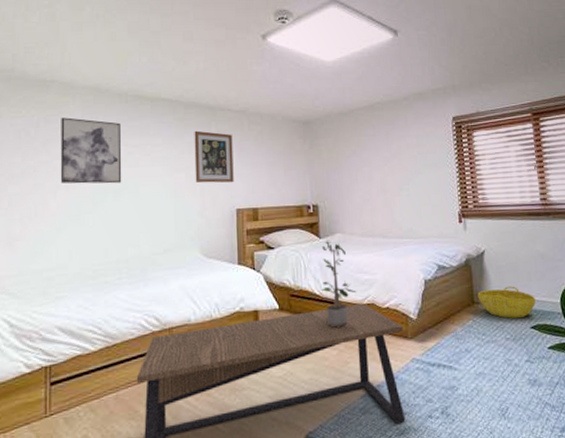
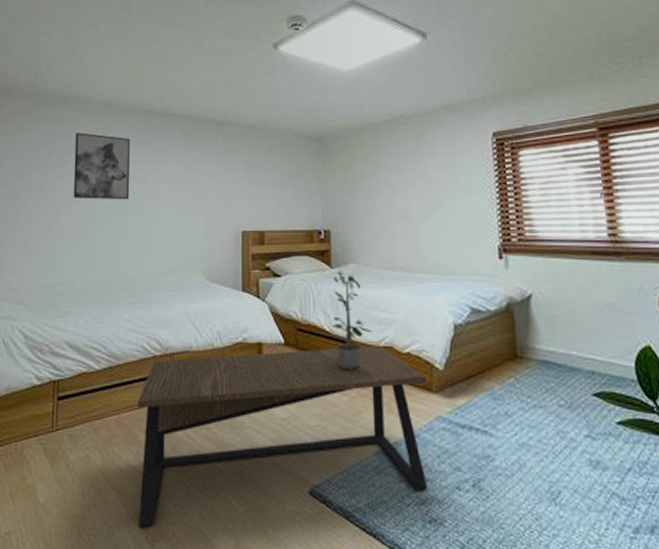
wall art: present [194,130,234,183] -> none [200,146,240,203]
basket: present [477,286,536,319] -> none [521,340,601,382]

